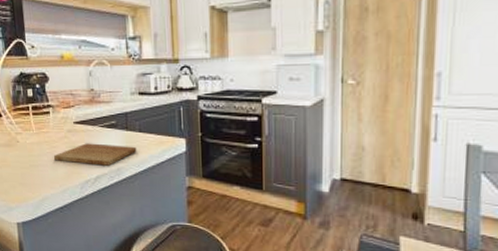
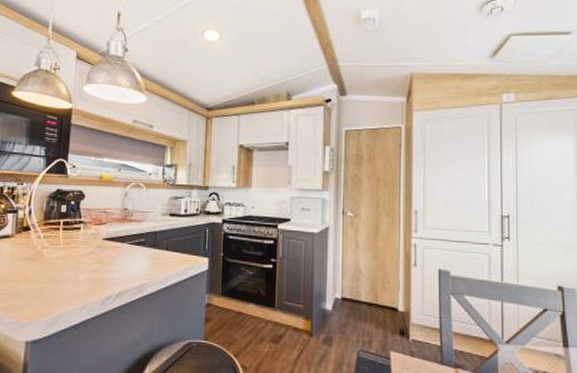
cutting board: present [53,143,137,166] -> none [77,259,162,282]

